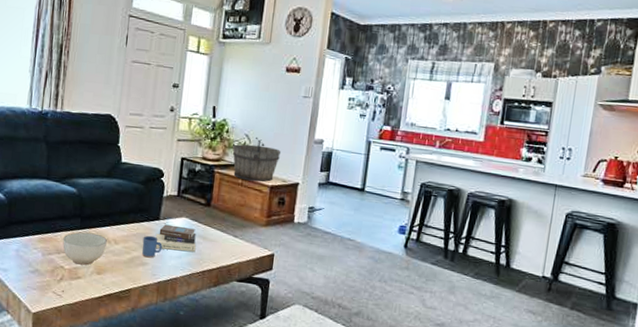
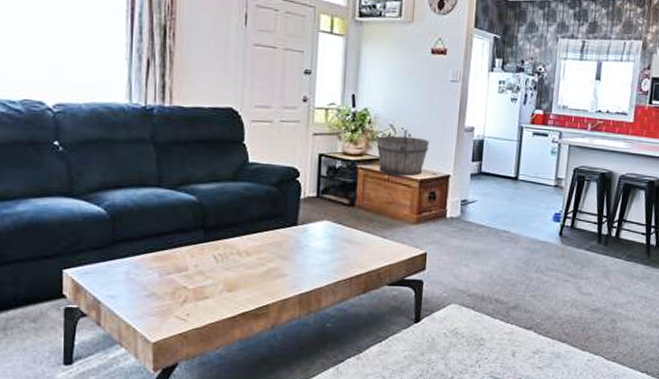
bowl: present [63,232,108,265] -> none [184,245,238,283]
mug: present [141,235,163,258] -> none [279,243,303,268]
books: present [155,224,196,252] -> none [294,229,341,258]

